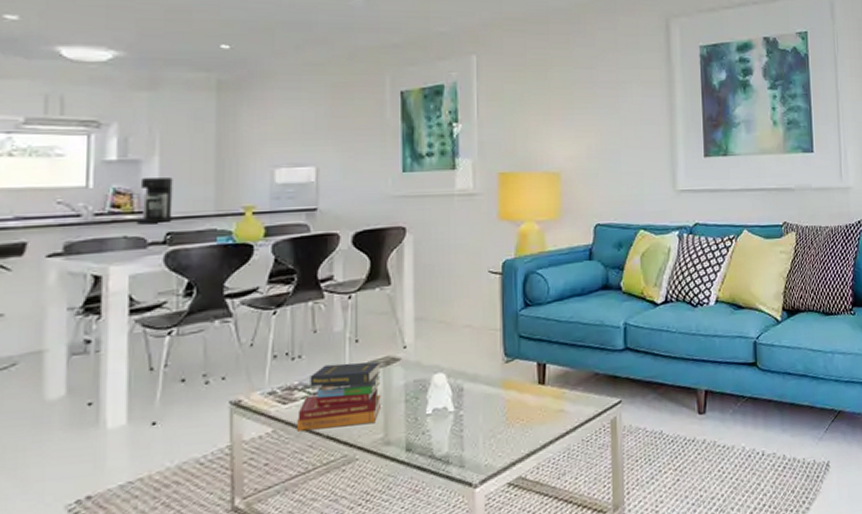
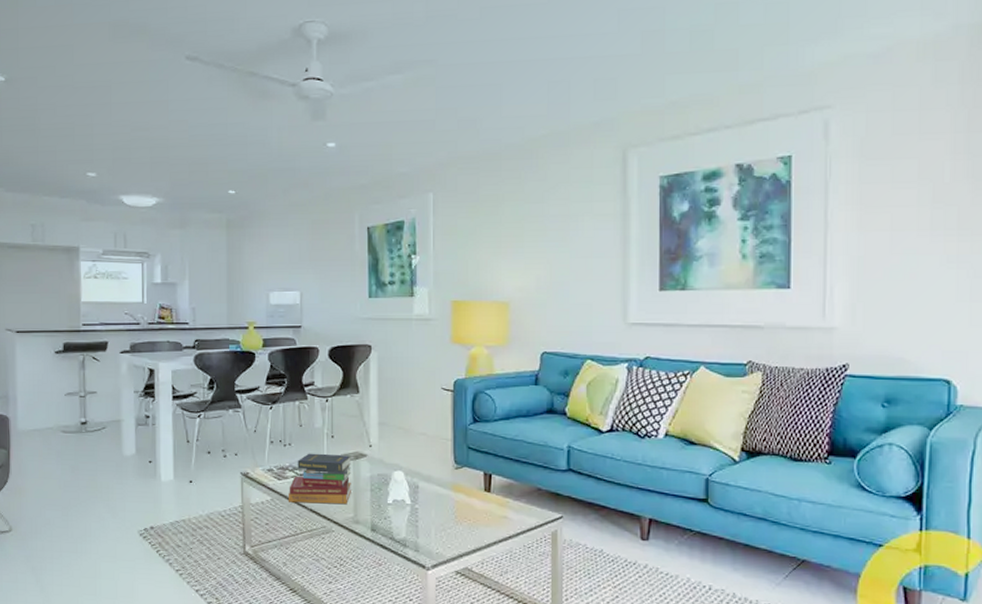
coffee maker: present [137,178,173,225] -> none [176,297,199,333]

